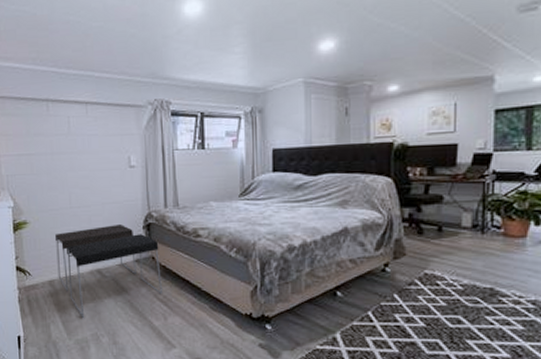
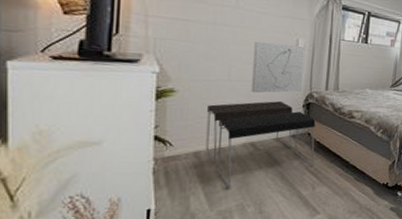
wall art: none [89,162,140,218] -> present [251,42,306,93]

